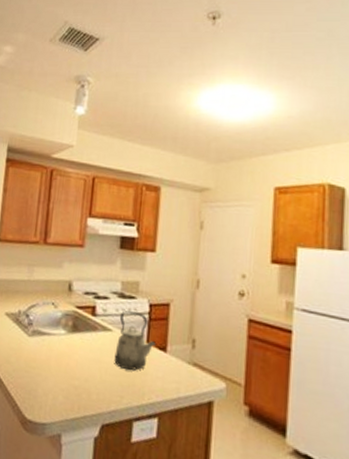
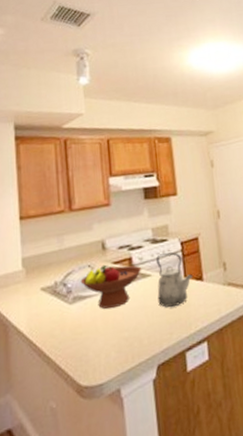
fruit bowl: none [42,306,104,353] -> present [80,264,142,309]

